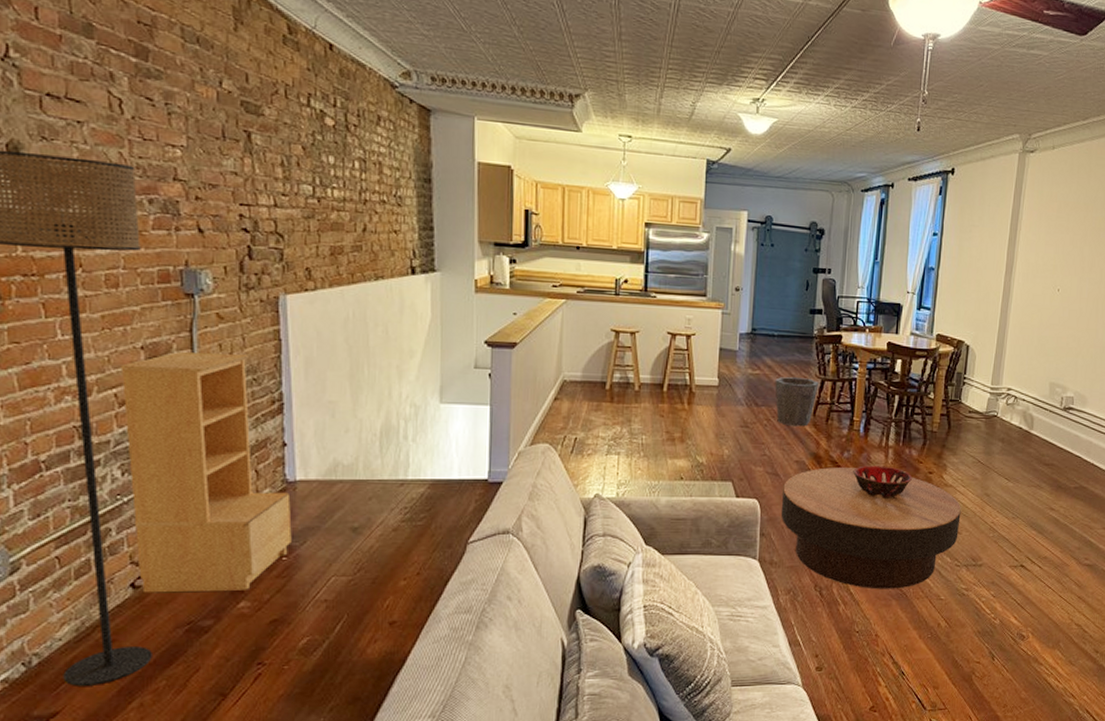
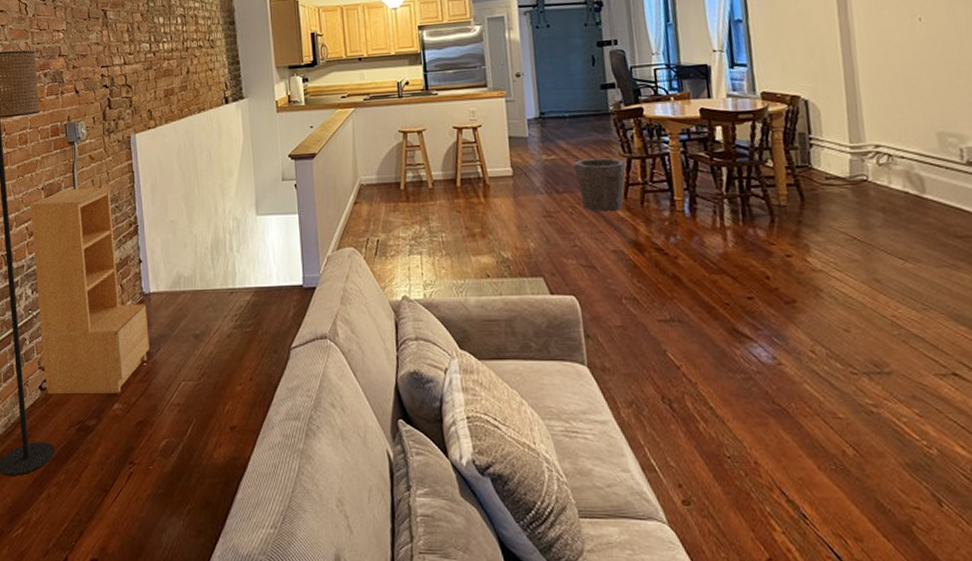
coffee table: present [780,467,961,589] -> none [603,255,846,403]
decorative bowl: present [853,465,912,497] -> none [685,250,765,288]

